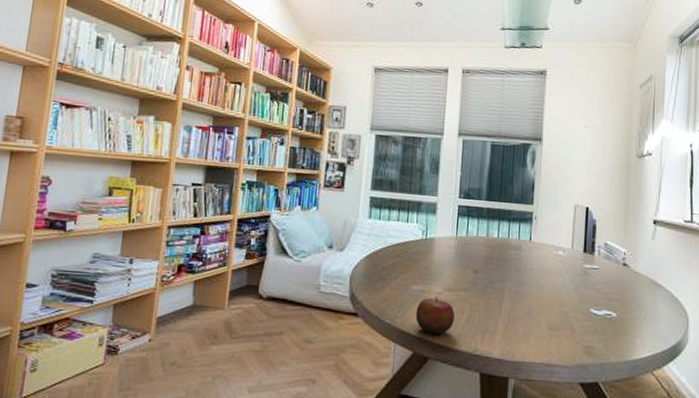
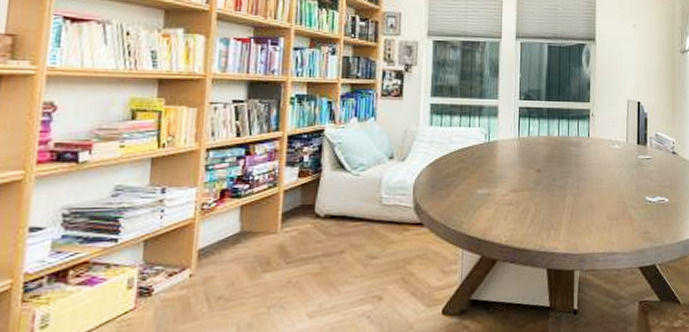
apple: present [415,297,455,334] -> none [482,199,520,236]

